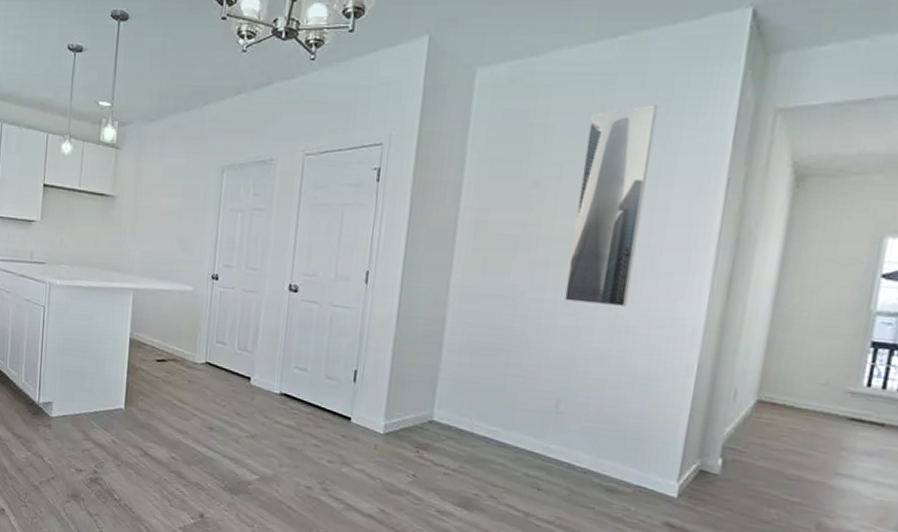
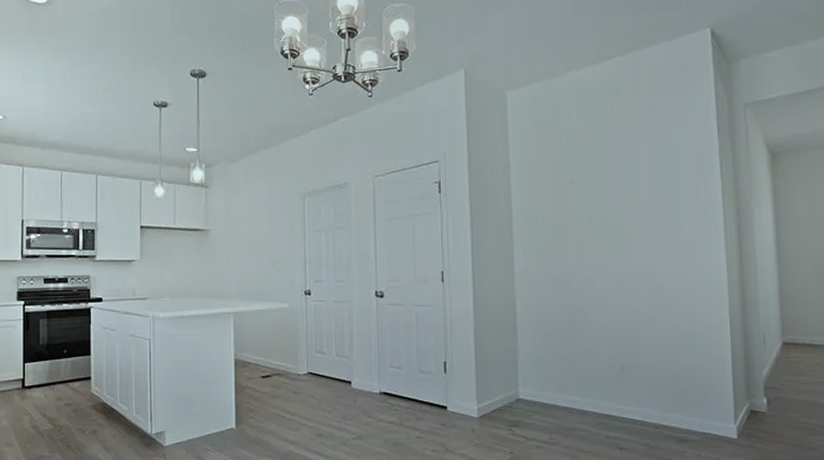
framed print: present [564,104,658,308] -> none [604,108,664,277]

